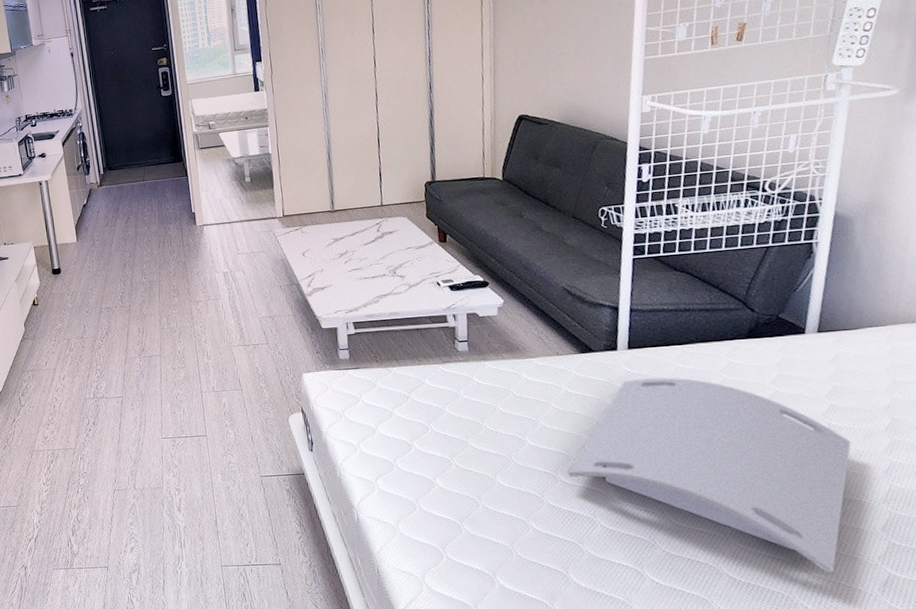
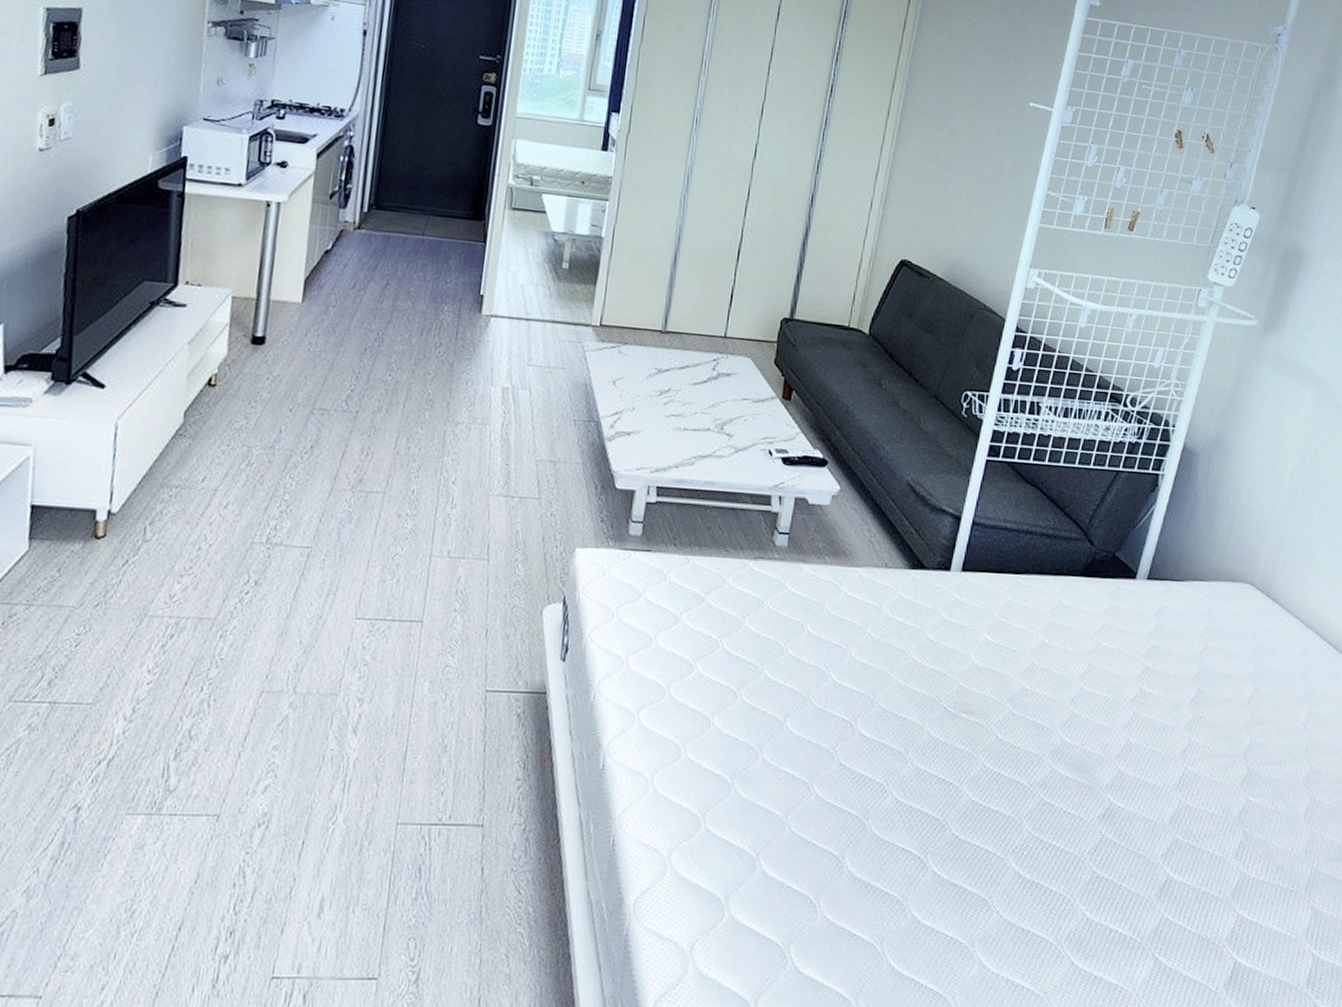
serving tray: present [567,377,851,574] -> none [868,610,1158,873]

